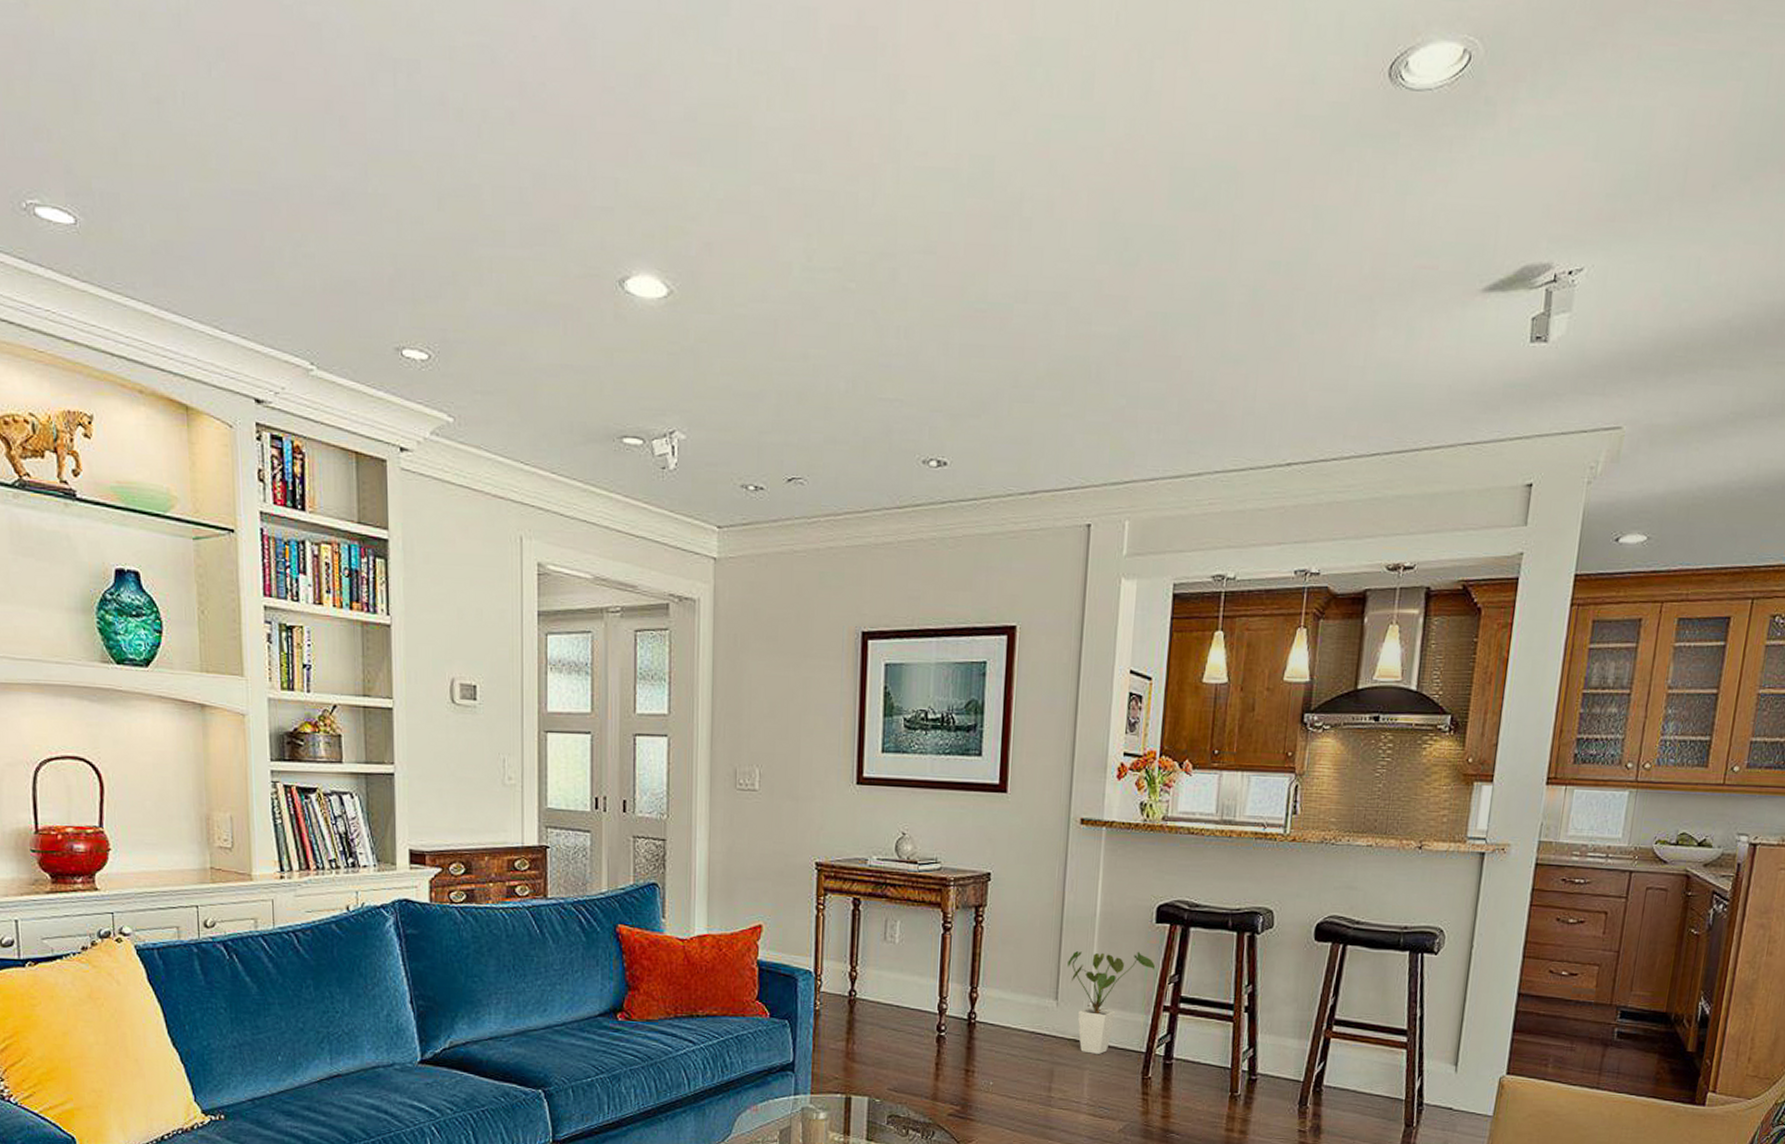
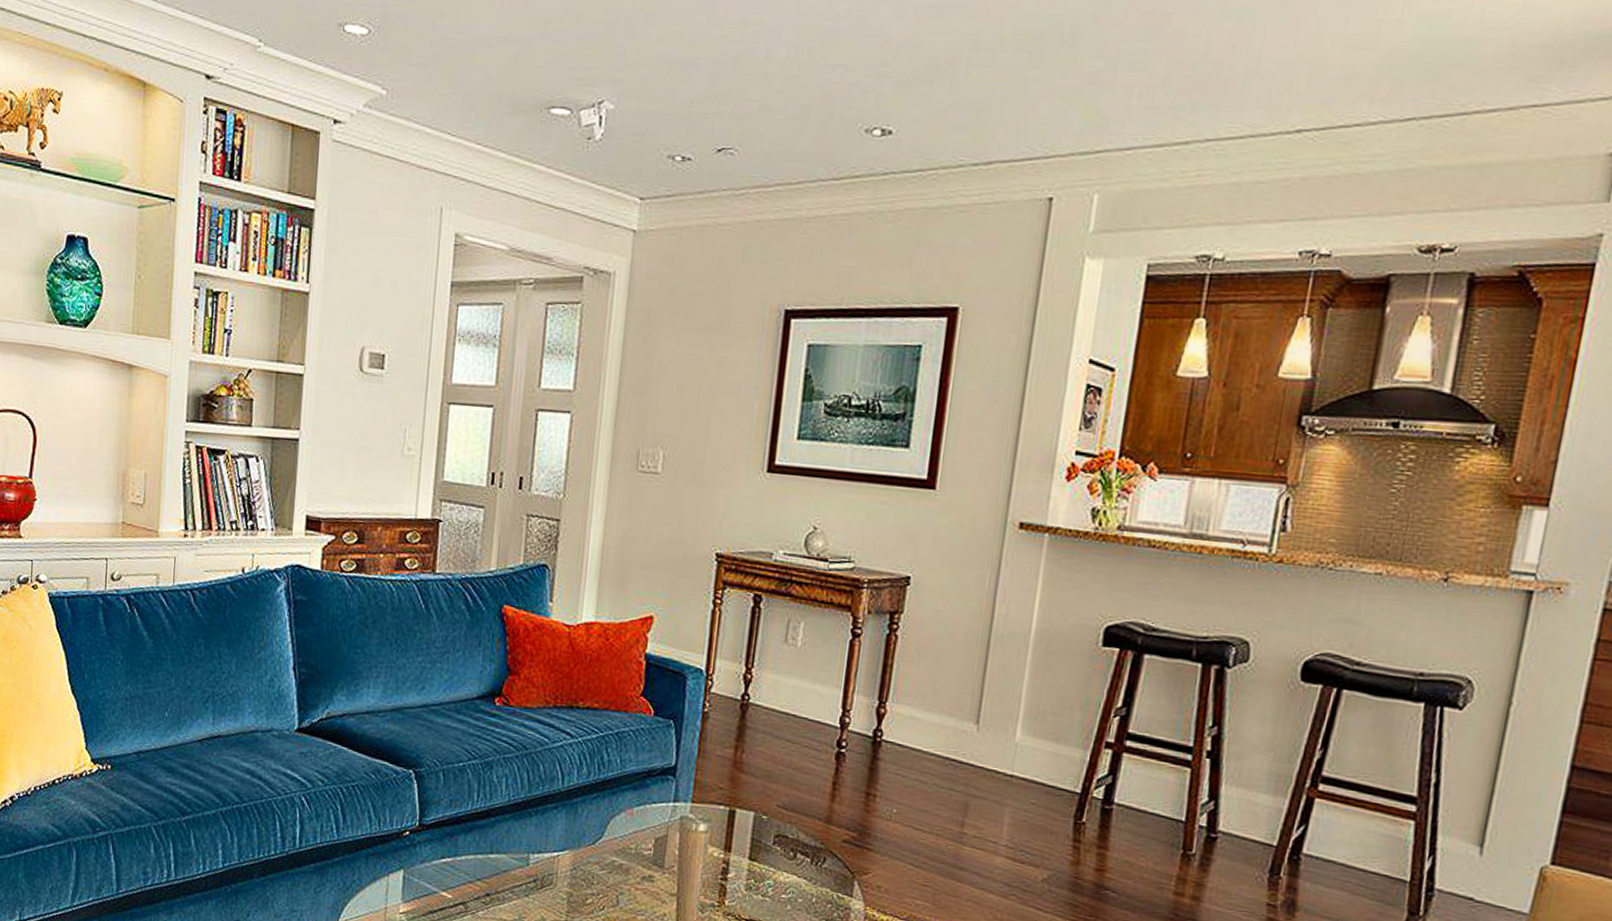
house plant: present [1067,951,1156,1054] -> none [993,671,1099,790]

